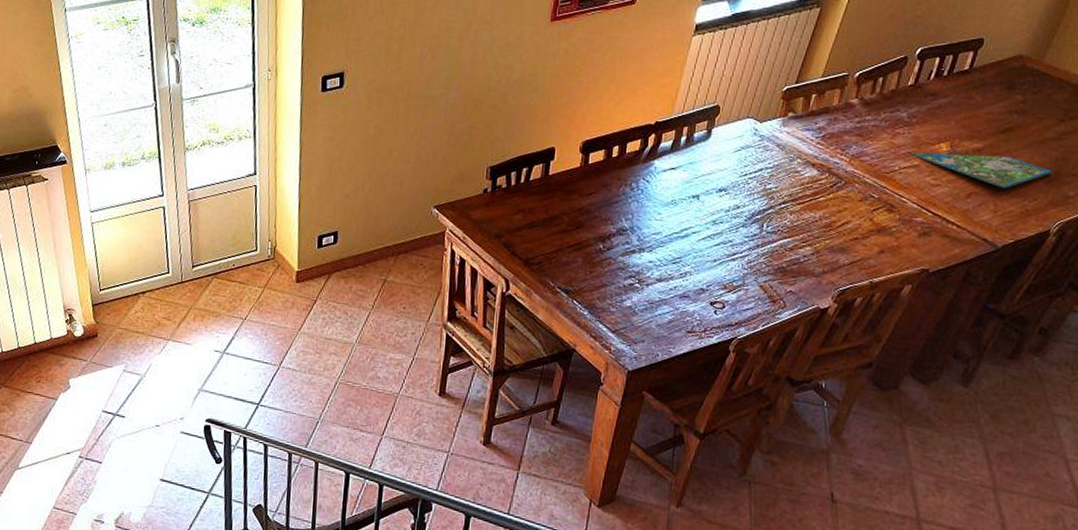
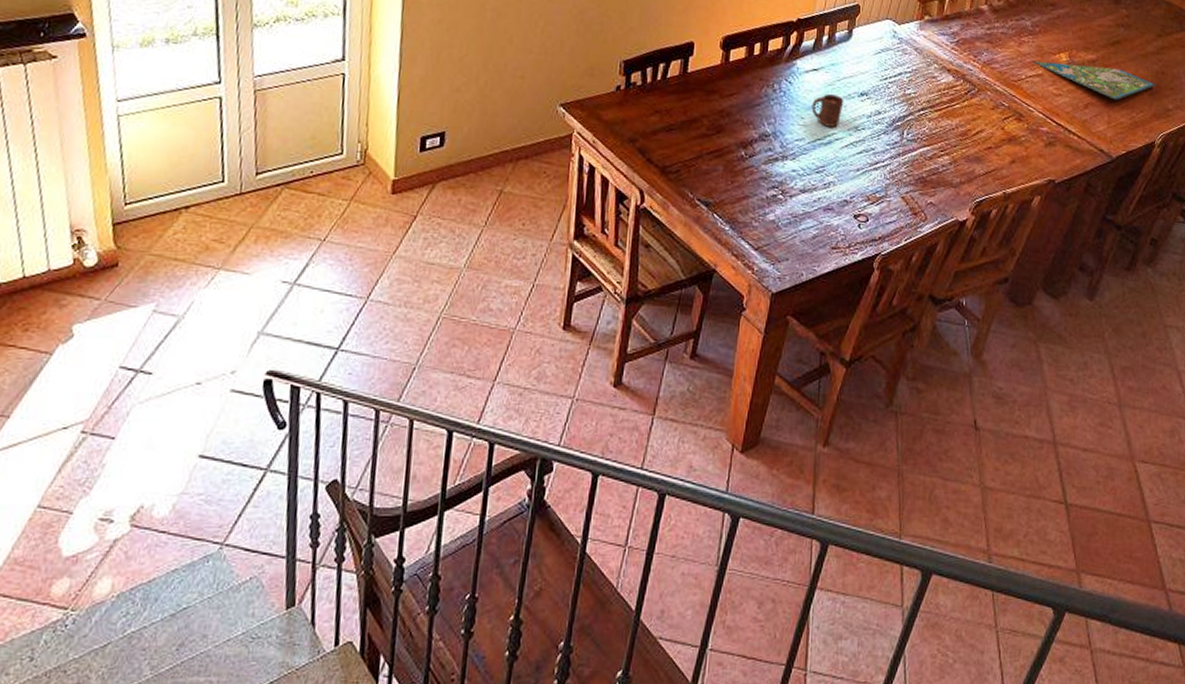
cup: none [669,191,702,222] -> present [811,94,844,127]

